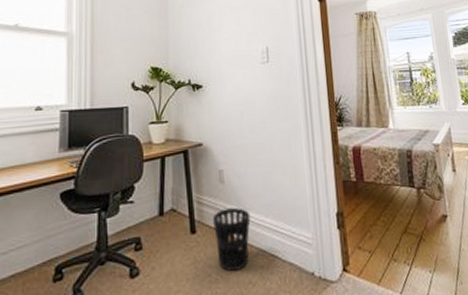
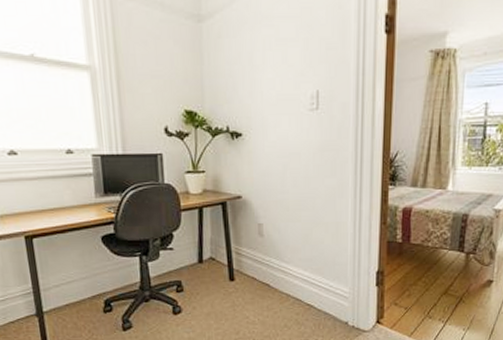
wastebasket: present [212,207,251,271] -> none [250,260,289,315]

